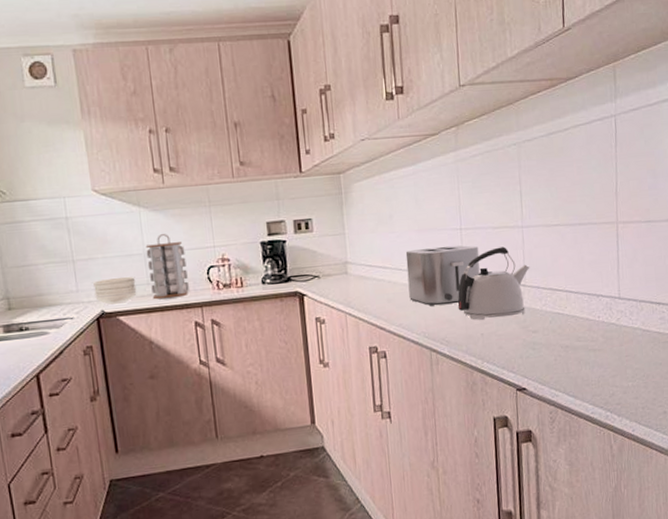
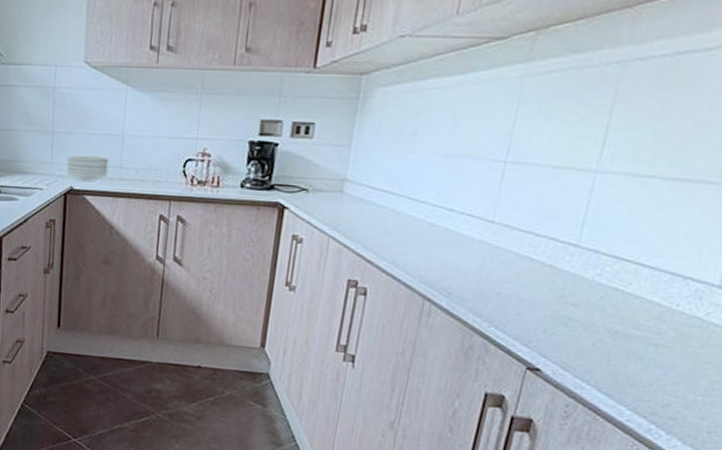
spice rack: present [145,233,190,300] -> none [122,116,166,187]
toaster: present [405,245,480,307] -> none [413,177,524,251]
kettle: present [457,246,530,320] -> none [474,192,592,282]

